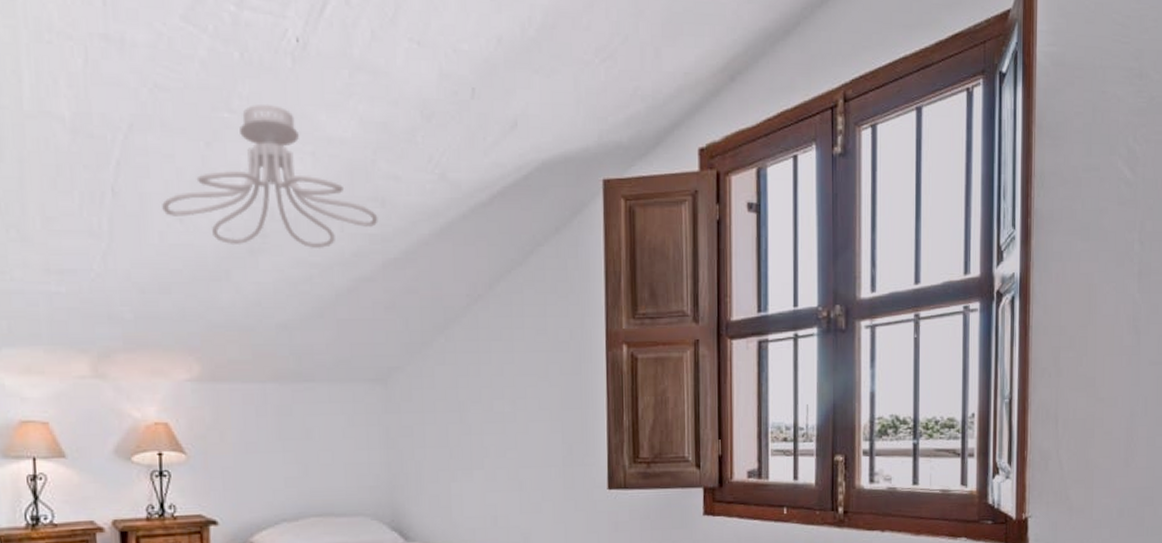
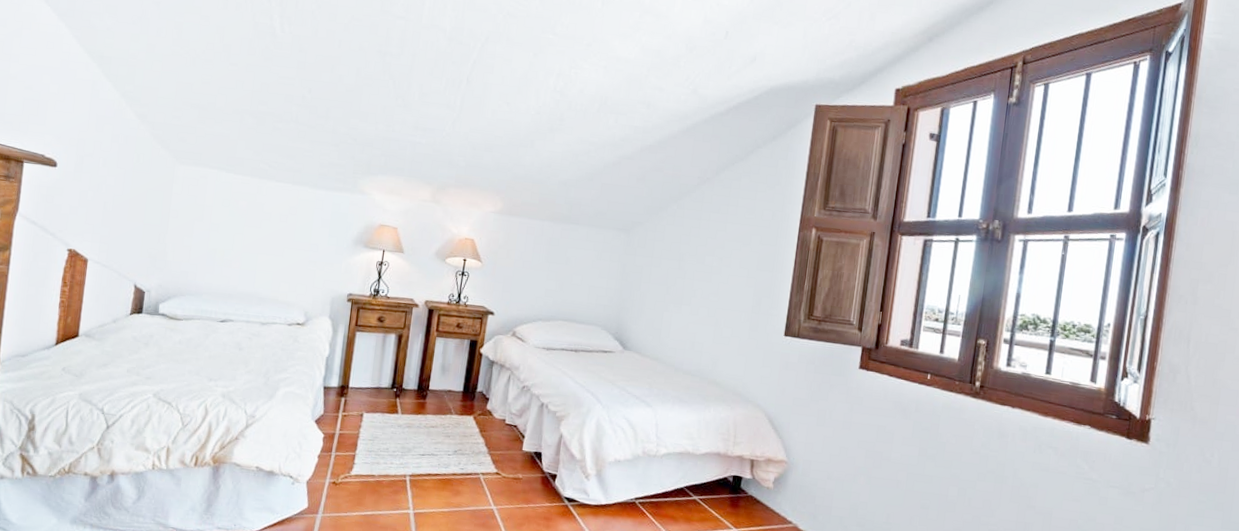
ceiling light fixture: present [162,105,378,249] -> none [497,31,643,133]

